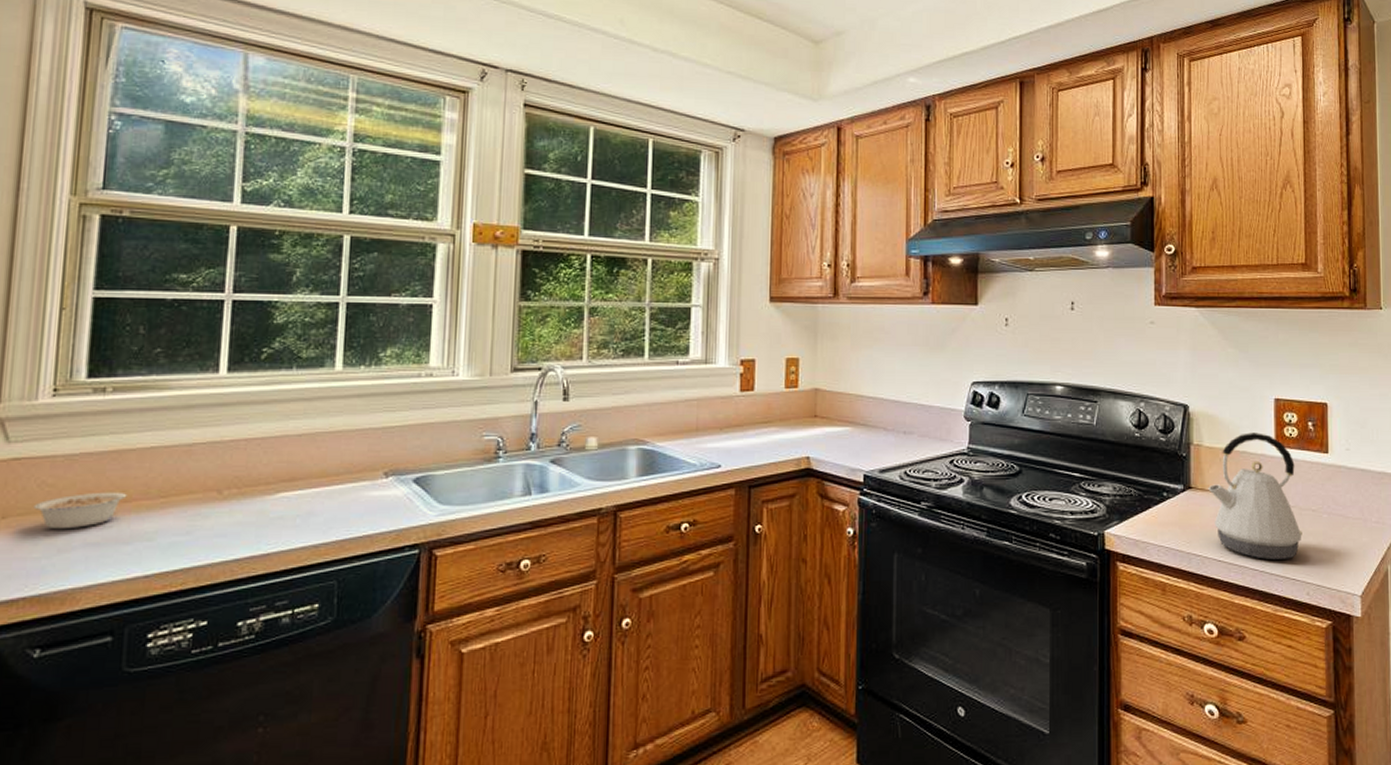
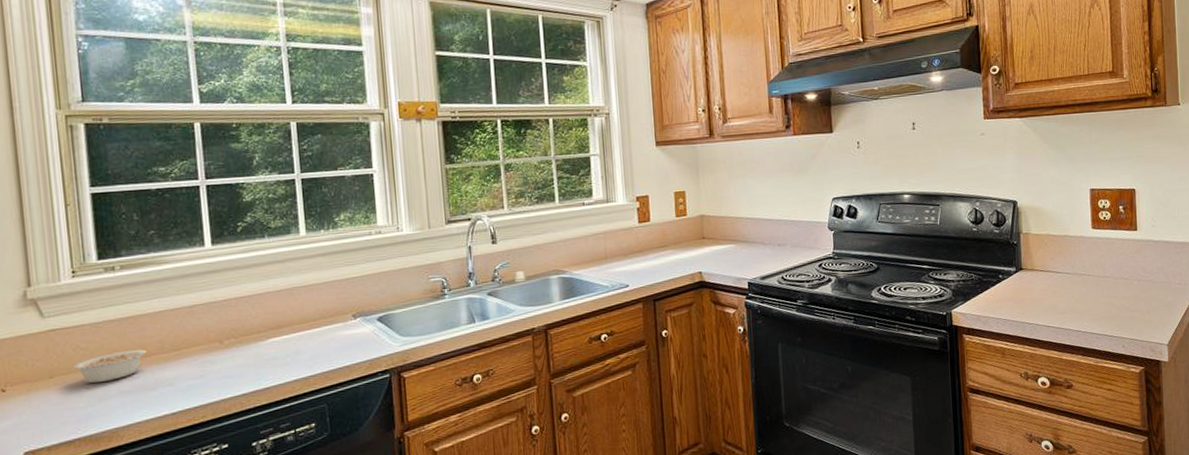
kettle: present [1208,433,1302,559] -> none [1037,219,1117,322]

